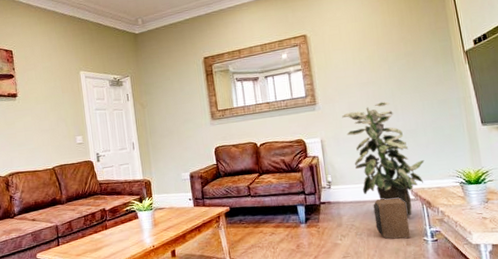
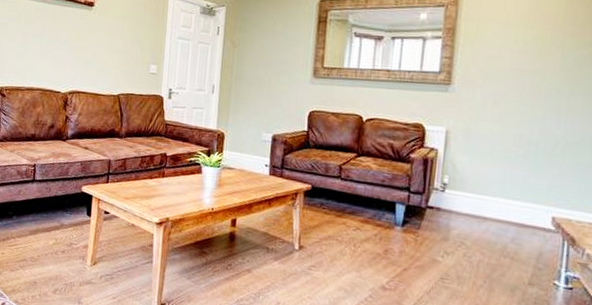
indoor plant: present [342,101,425,217] -> none [481,98,581,250]
speaker: present [373,198,410,239] -> none [492,220,540,278]

